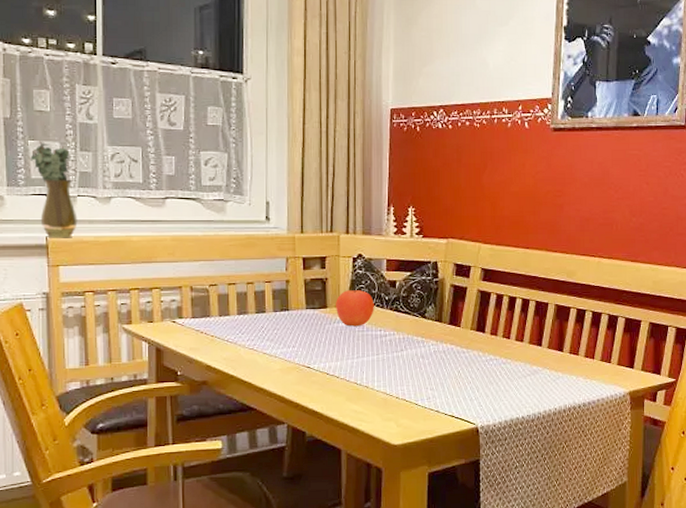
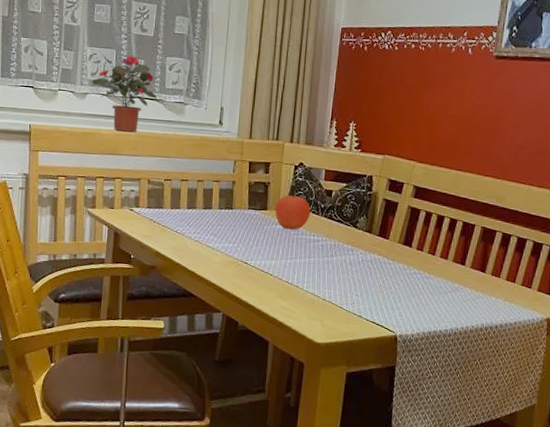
vase: present [30,141,78,238] -> none [21,38,57,127]
potted flower: none [116,153,194,237] -> present [91,56,158,132]

